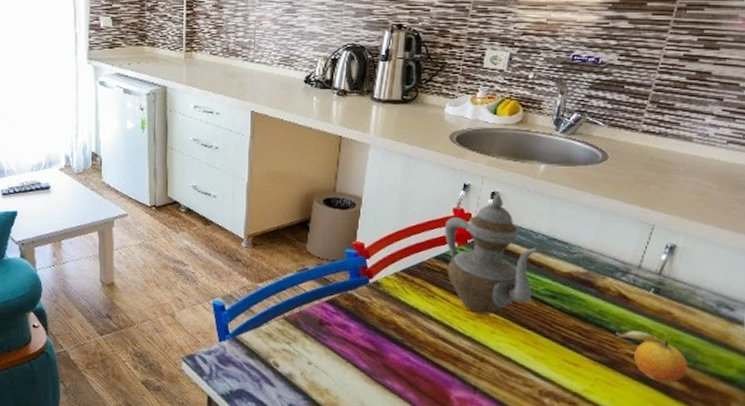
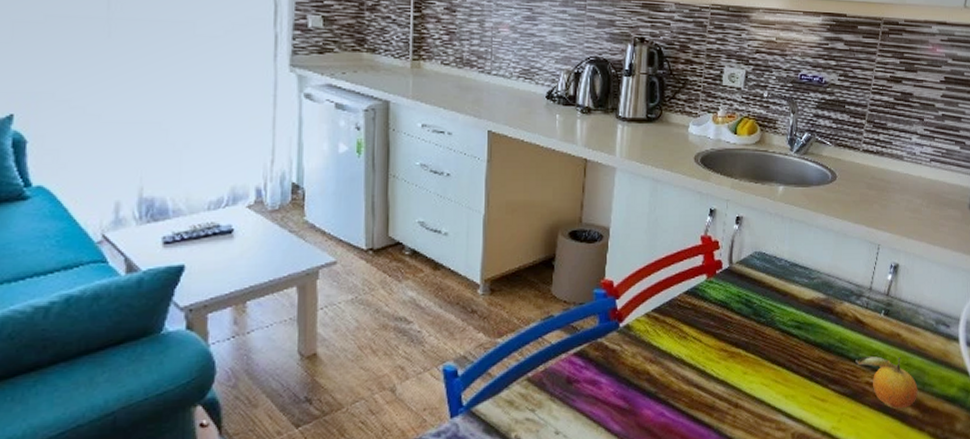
teapot: present [445,193,541,314] -> none [694,218,785,353]

